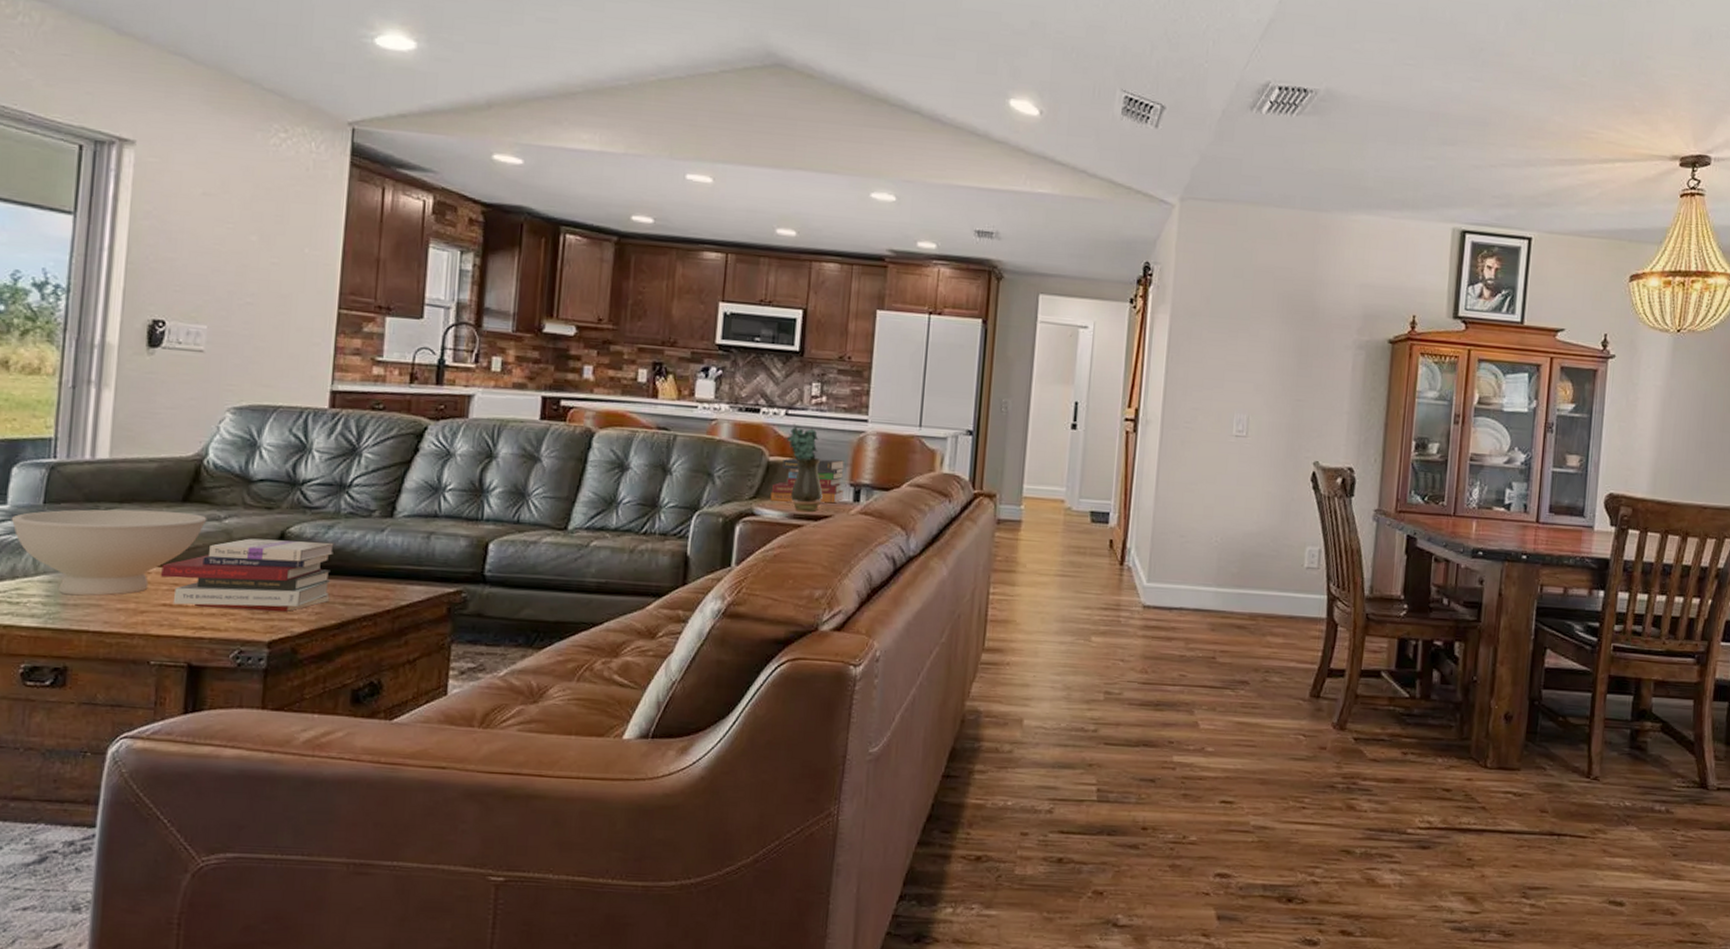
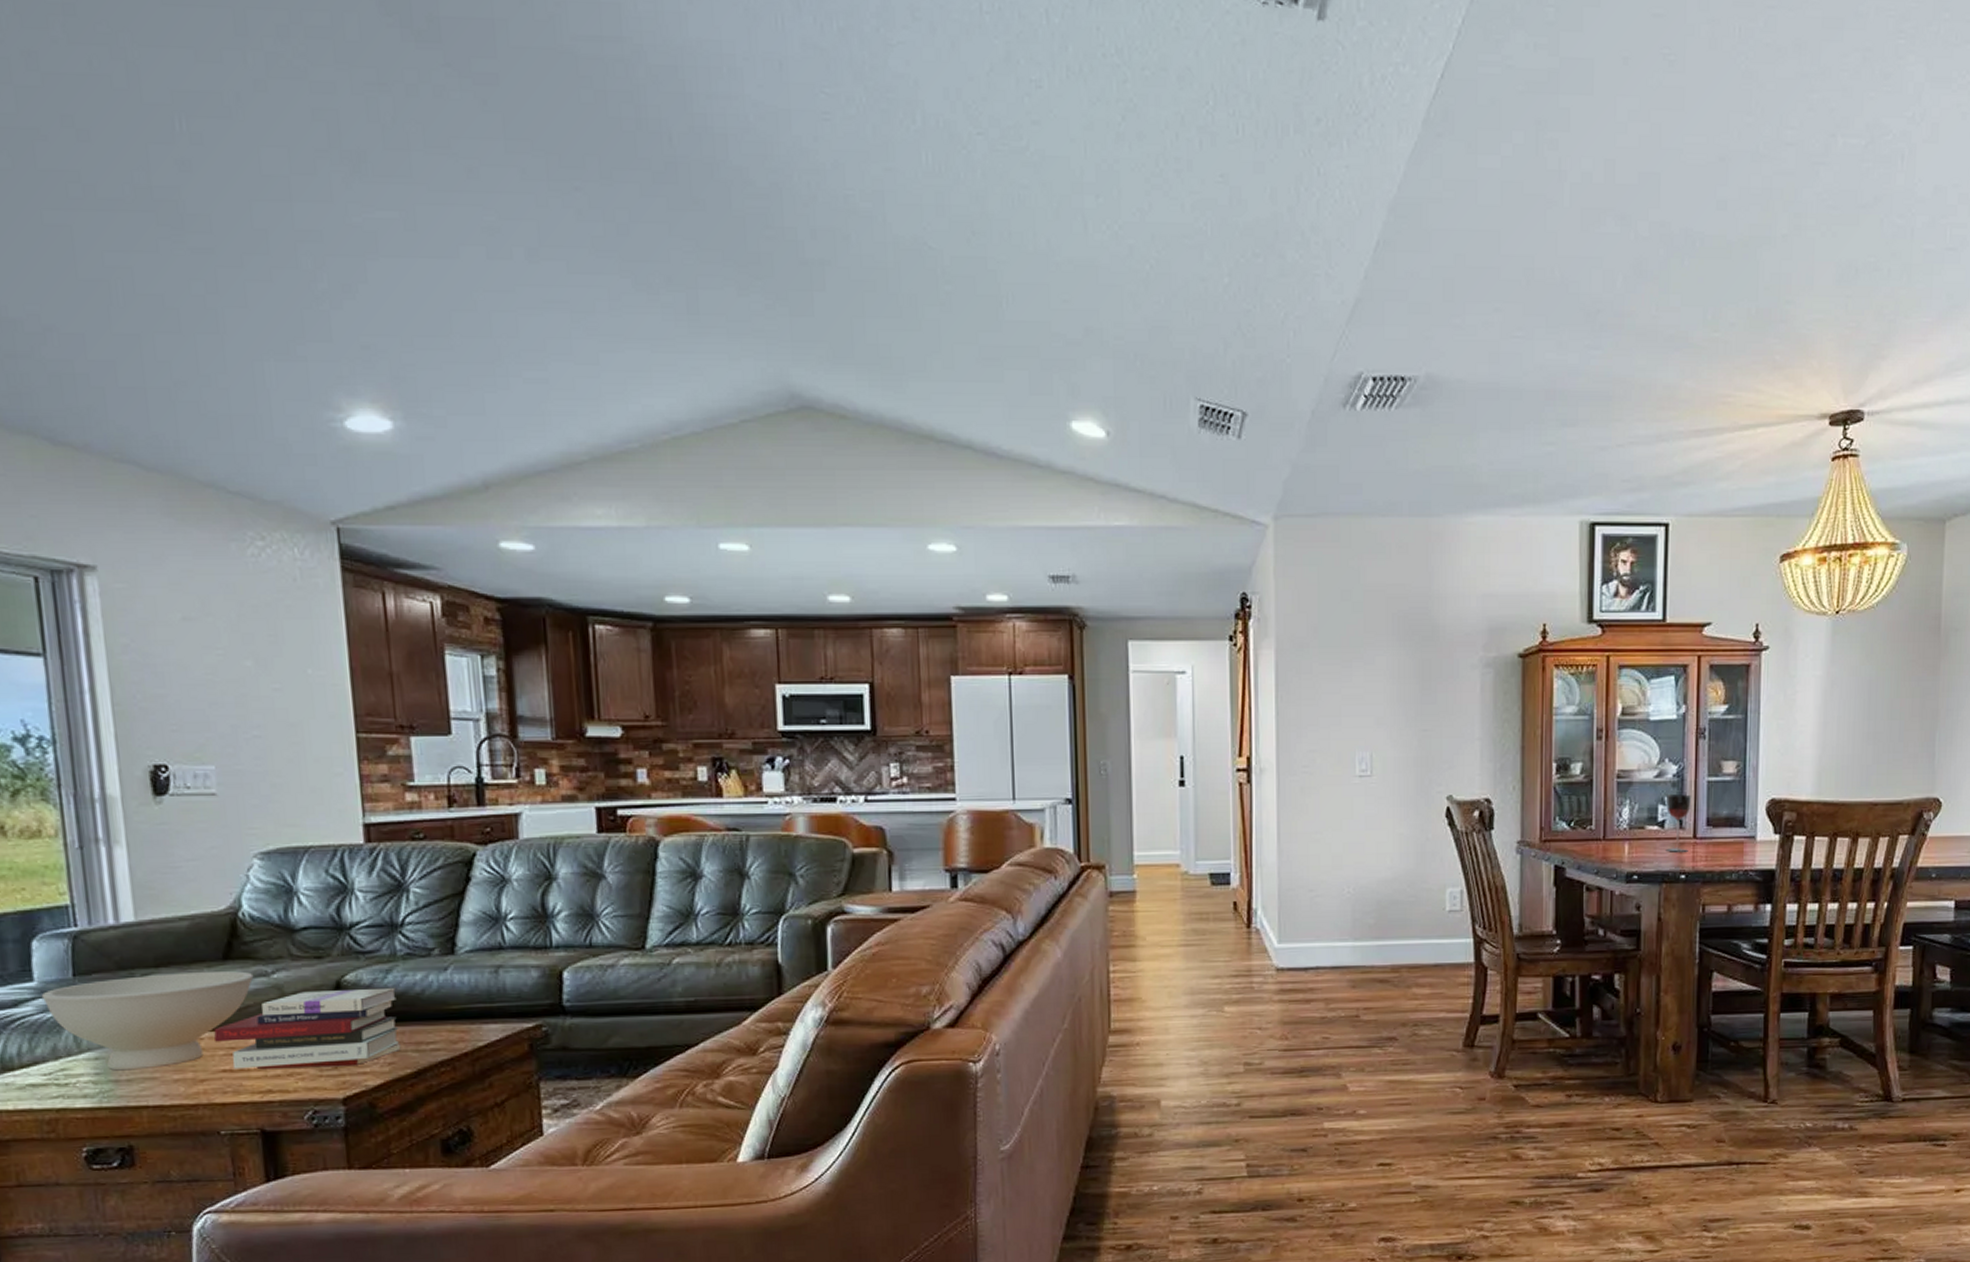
books: present [770,458,844,504] -> none [860,845,940,897]
vase: present [787,423,823,513] -> none [870,810,917,905]
wineglass: none [1510,480,1537,535] -> present [1666,794,1692,852]

